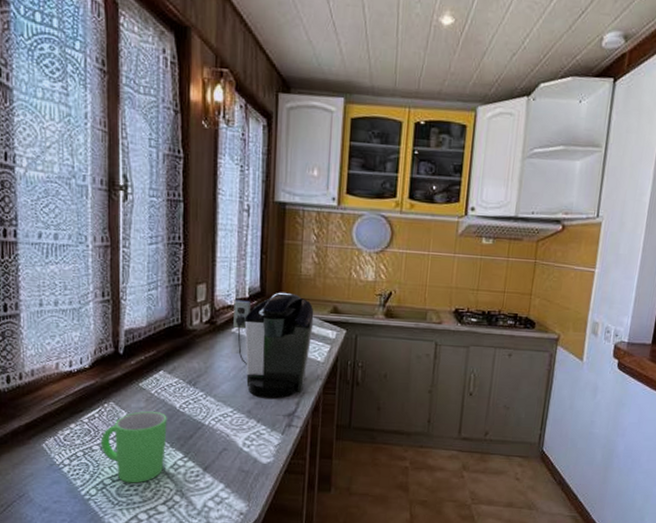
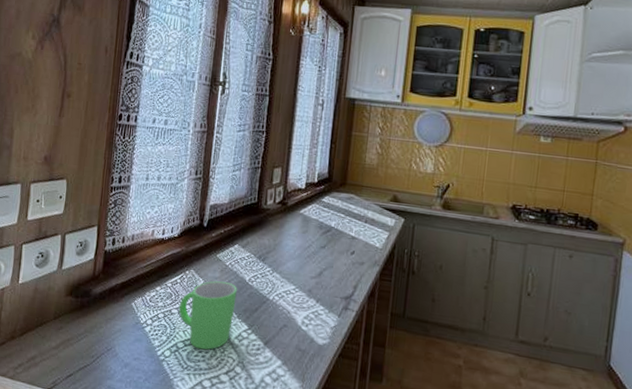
coffee maker: present [233,292,314,399] -> none [302,179,375,281]

